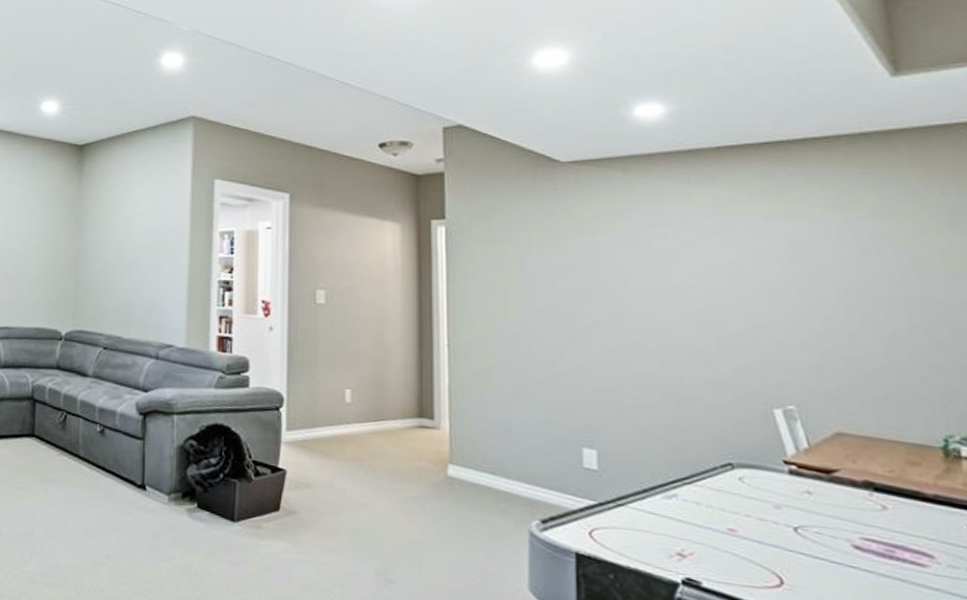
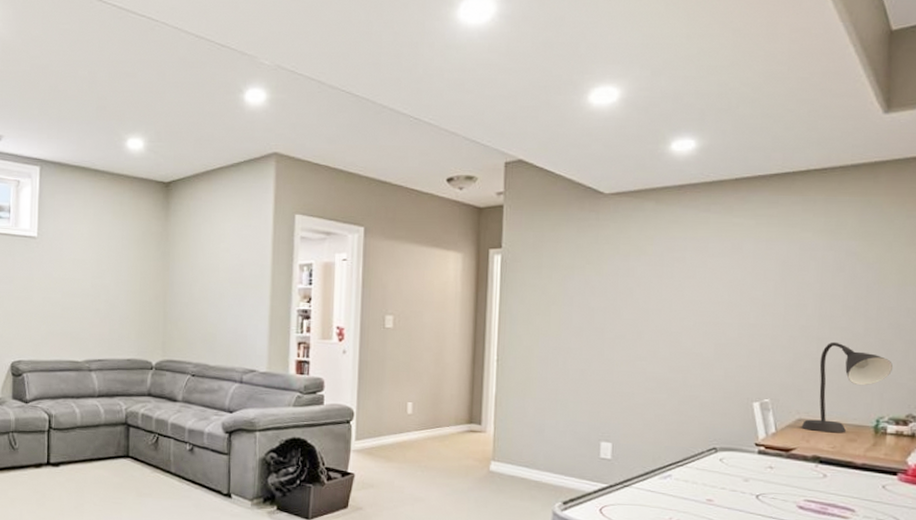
desk lamp: none [841,338,955,454] -> present [801,341,892,433]

